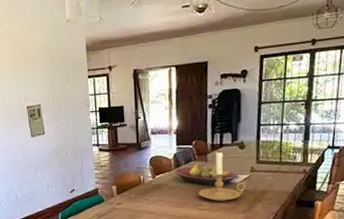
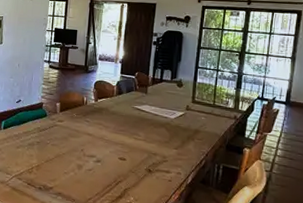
fruit bowl: present [174,163,239,187] -> none [116,94,175,120]
candle holder: present [198,150,246,202] -> none [136,84,181,135]

